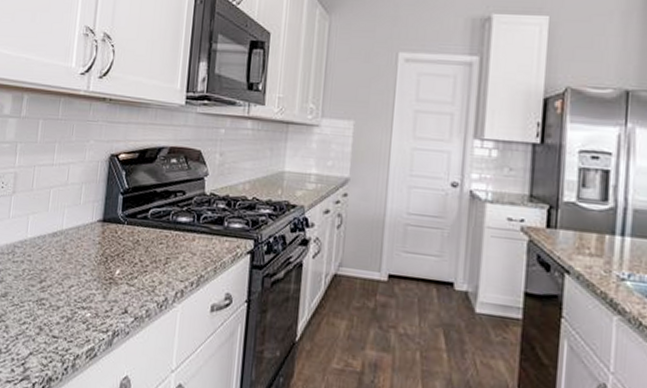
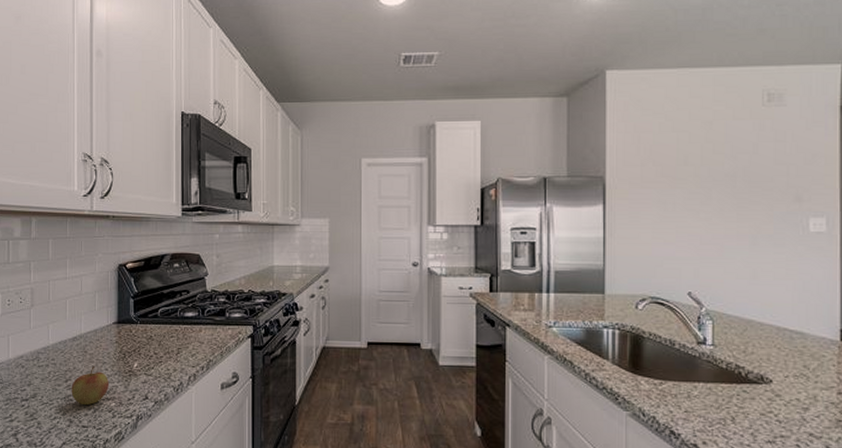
apple: none [44,267,86,313] -> present [71,365,108,406]

